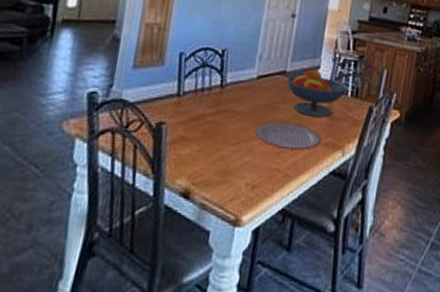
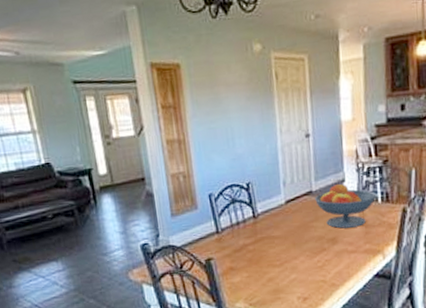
plate: present [255,122,321,151] -> none [295,238,359,263]

